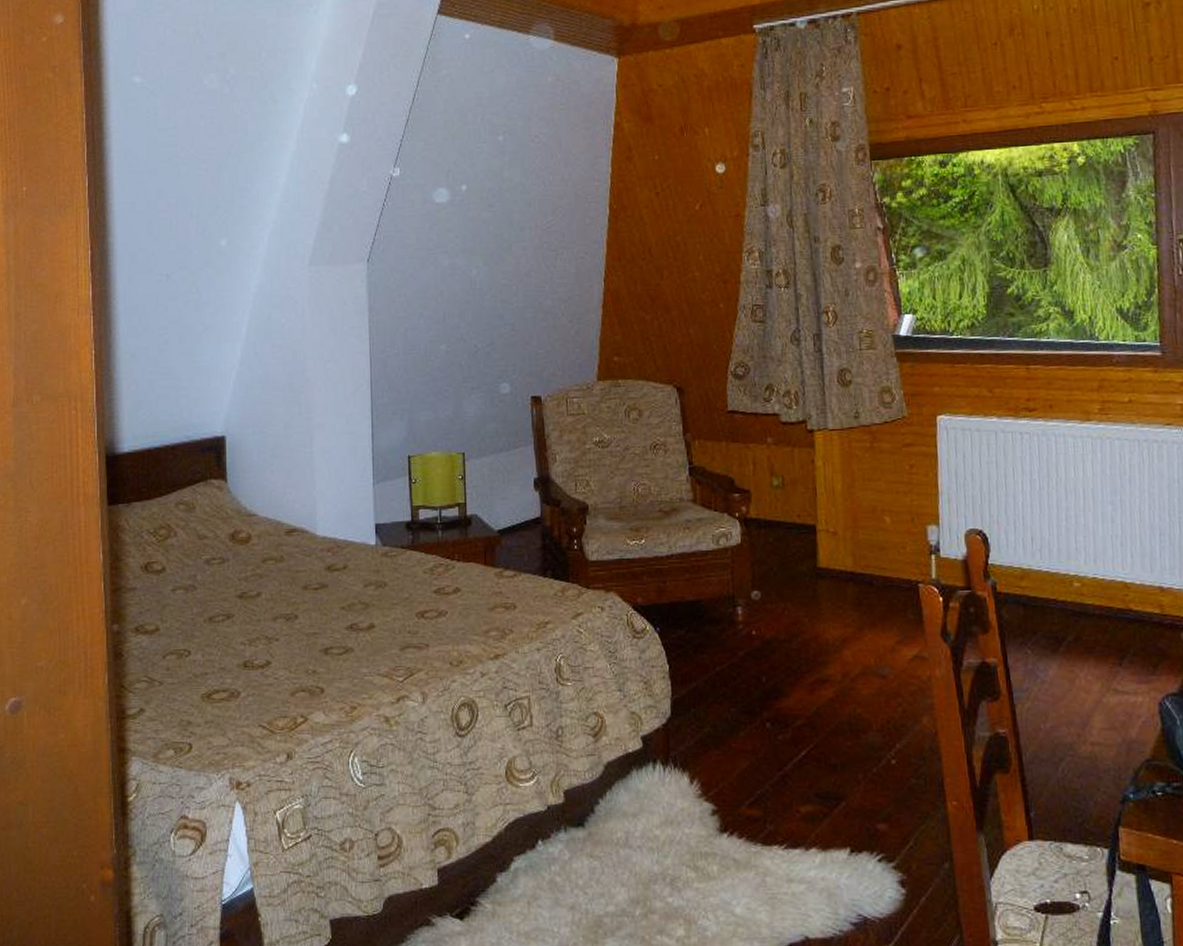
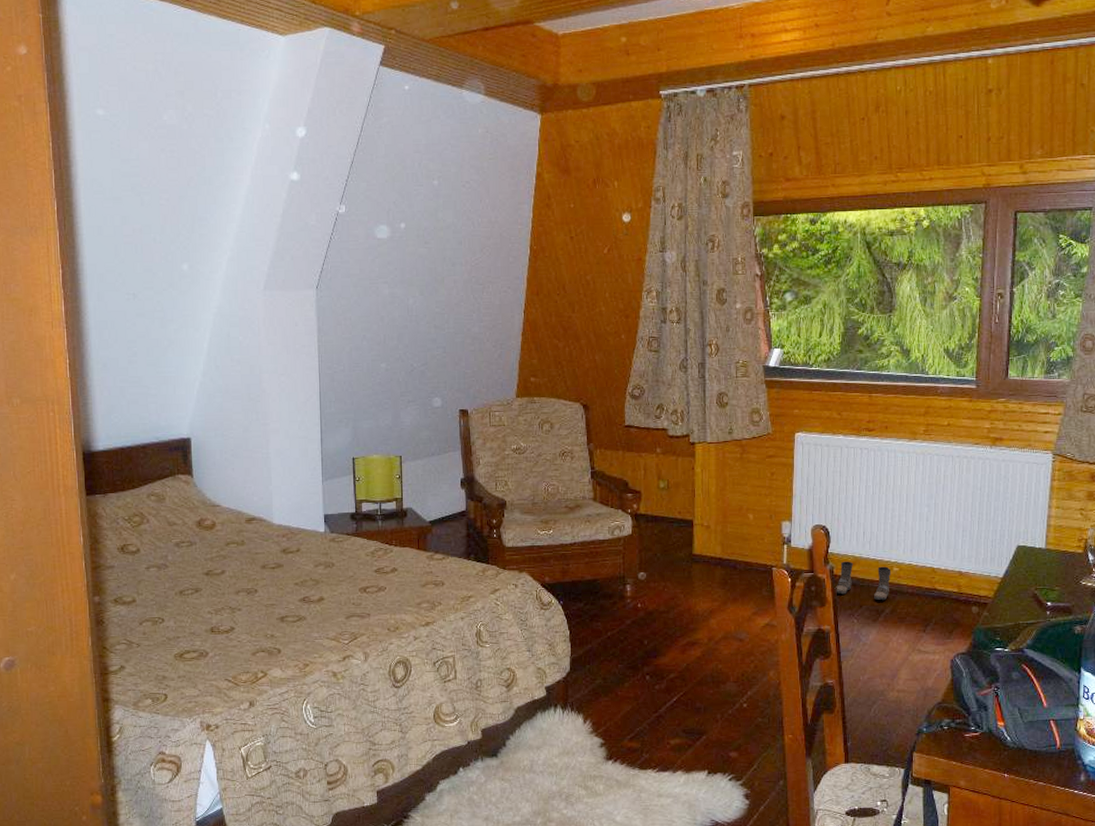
boots: none [999,574,1072,626] -> present [835,561,891,601]

